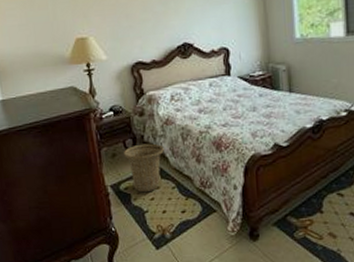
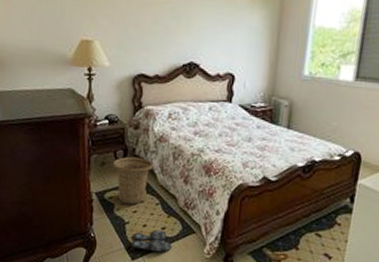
slippers: none [153,214,196,237] -> present [131,229,173,252]

